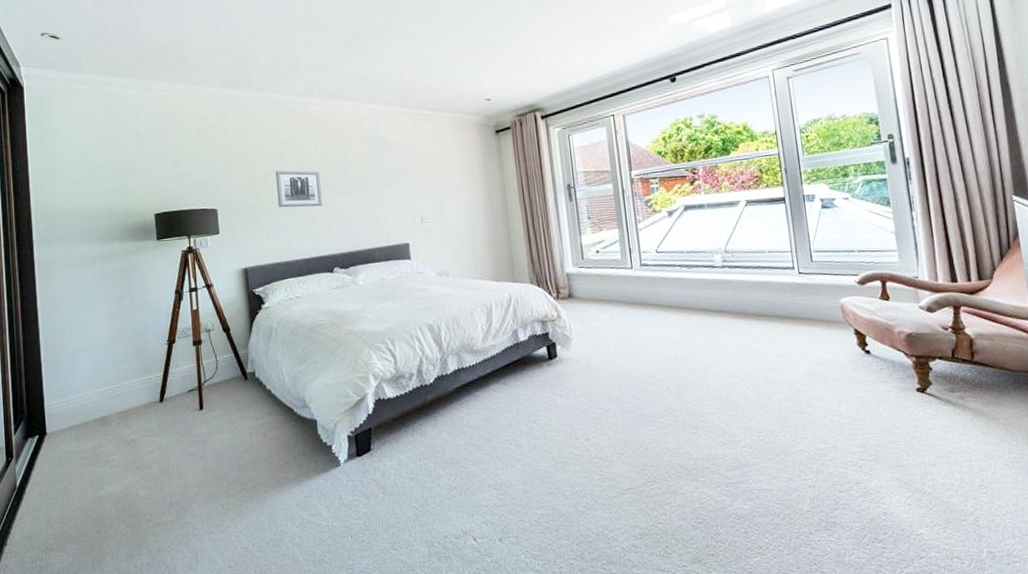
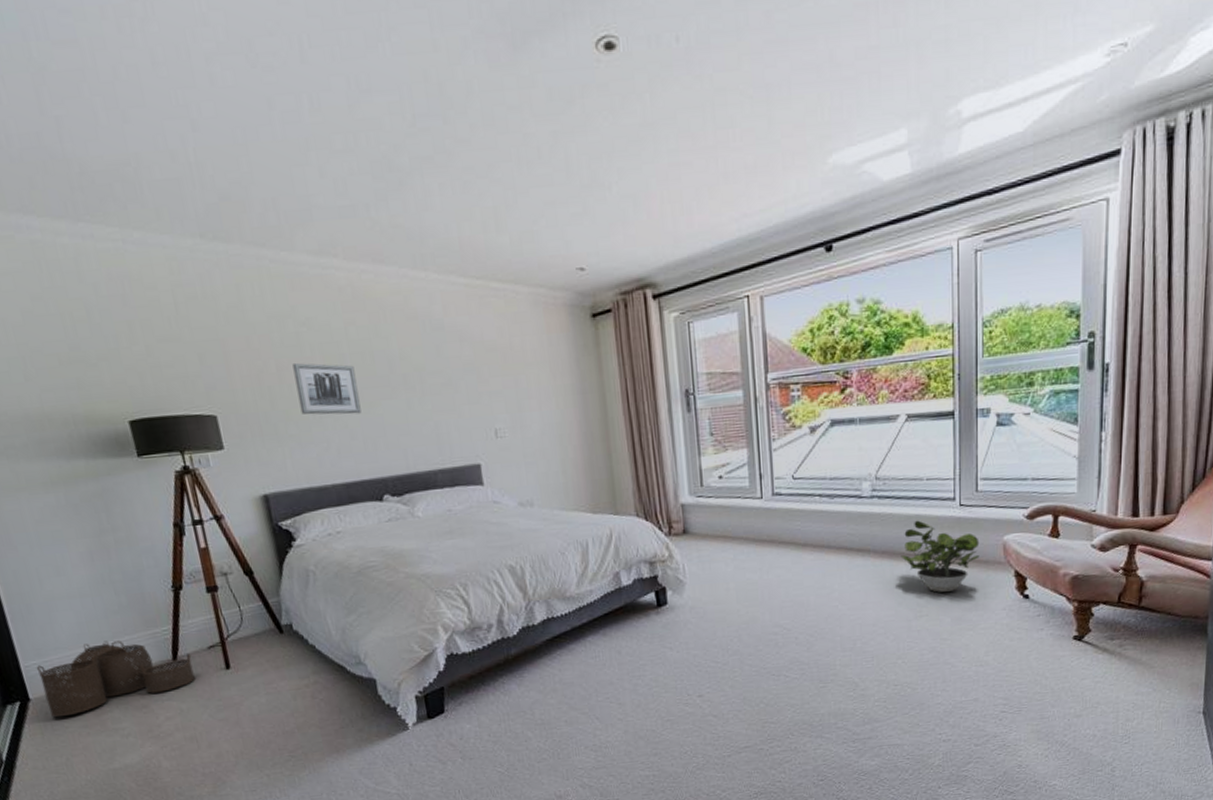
woven basket: none [56,384,175,450] -> present [36,640,195,717]
potted plant: none [752,286,821,349] -> present [900,520,980,593]

